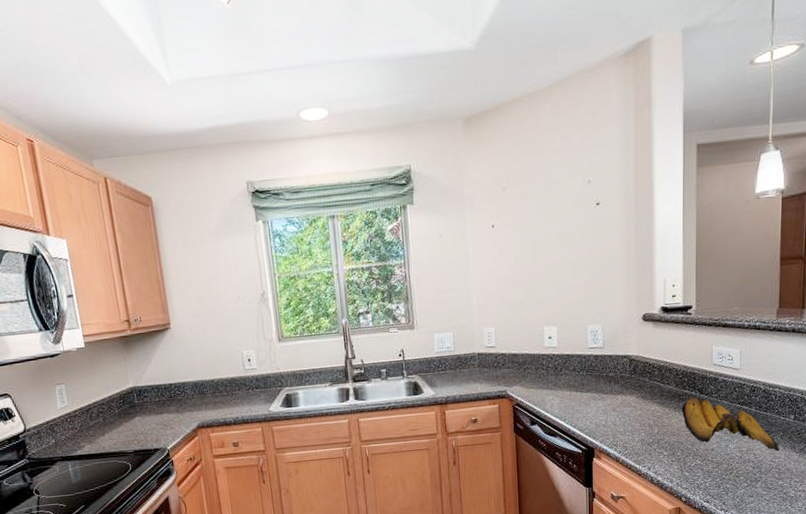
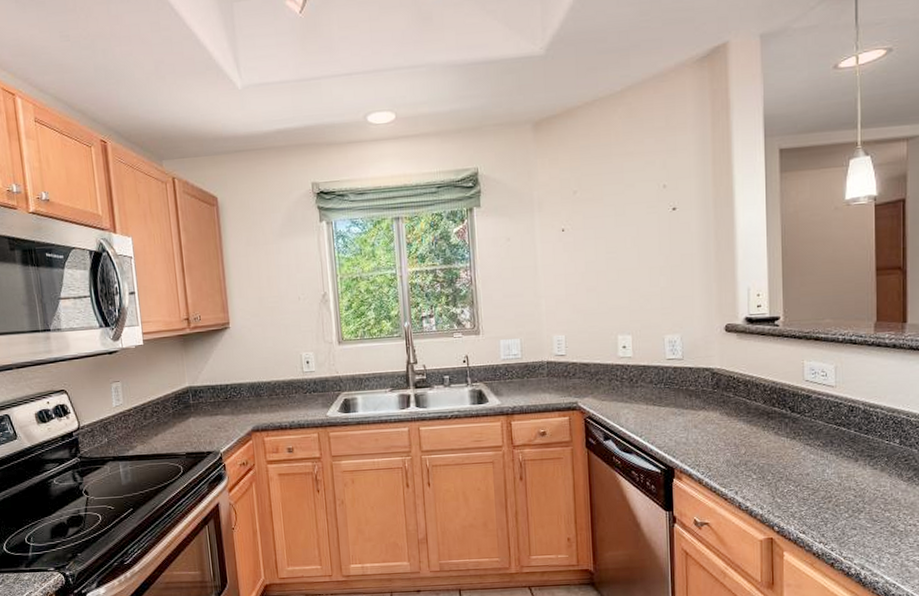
banana bunch: present [681,396,779,451] -> none [770,415,884,478]

